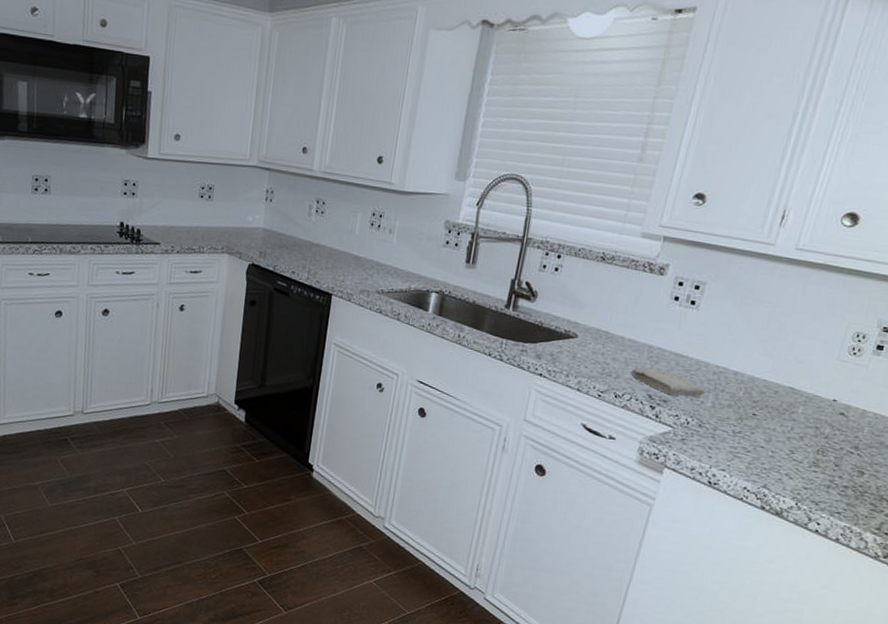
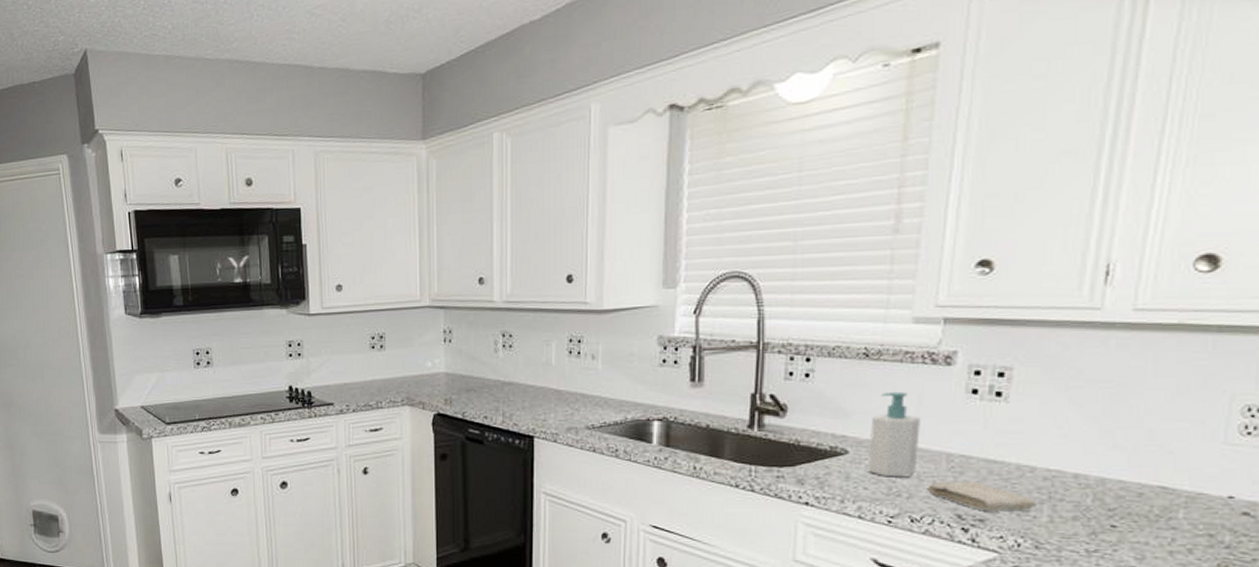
soap bottle: none [590,291,635,362] -> present [868,391,921,477]

